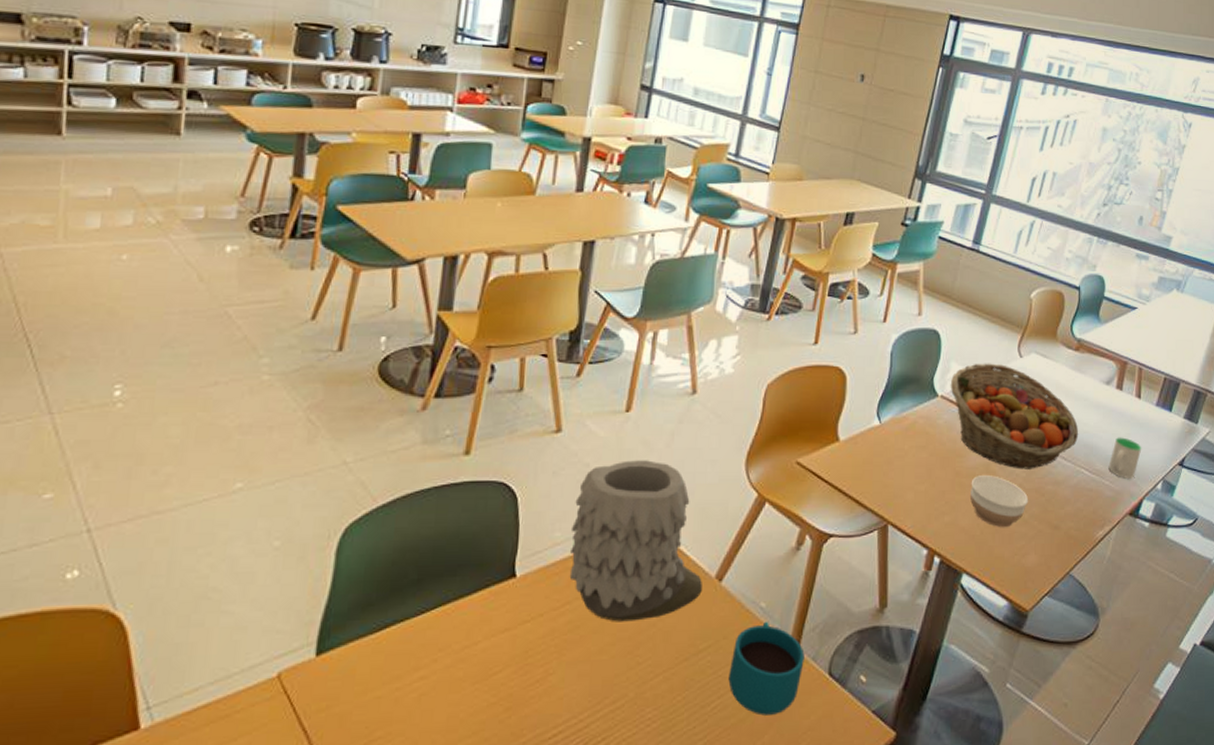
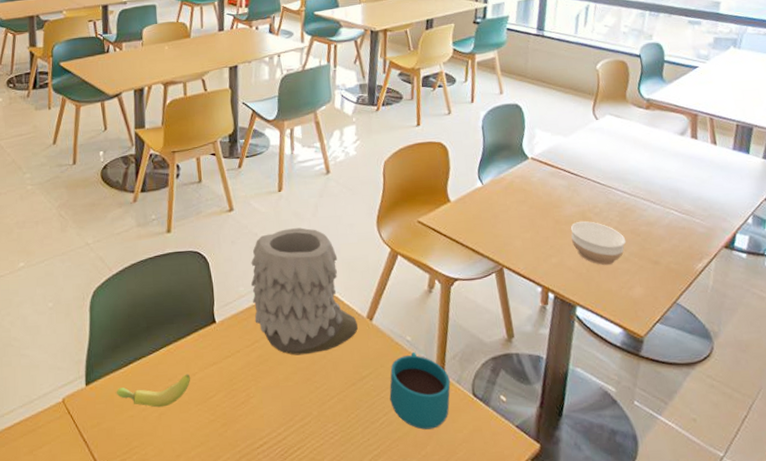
banana: none [360,643,471,687] -> present [116,374,191,408]
fruit basket: present [950,363,1079,469] -> none [537,127,663,215]
mug: present [1108,437,1142,479] -> none [696,180,727,216]

